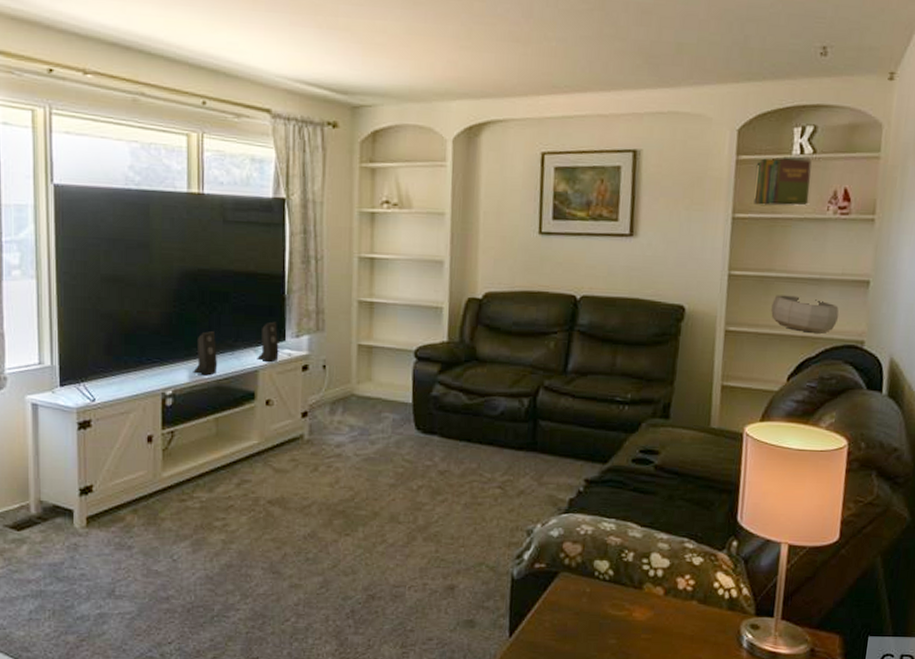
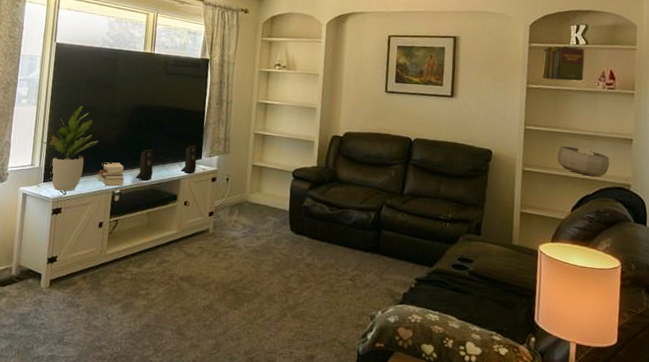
potted plant: none [47,275,134,397] -> present [40,106,98,192]
books: none [136,352,178,385] -> present [96,162,125,186]

